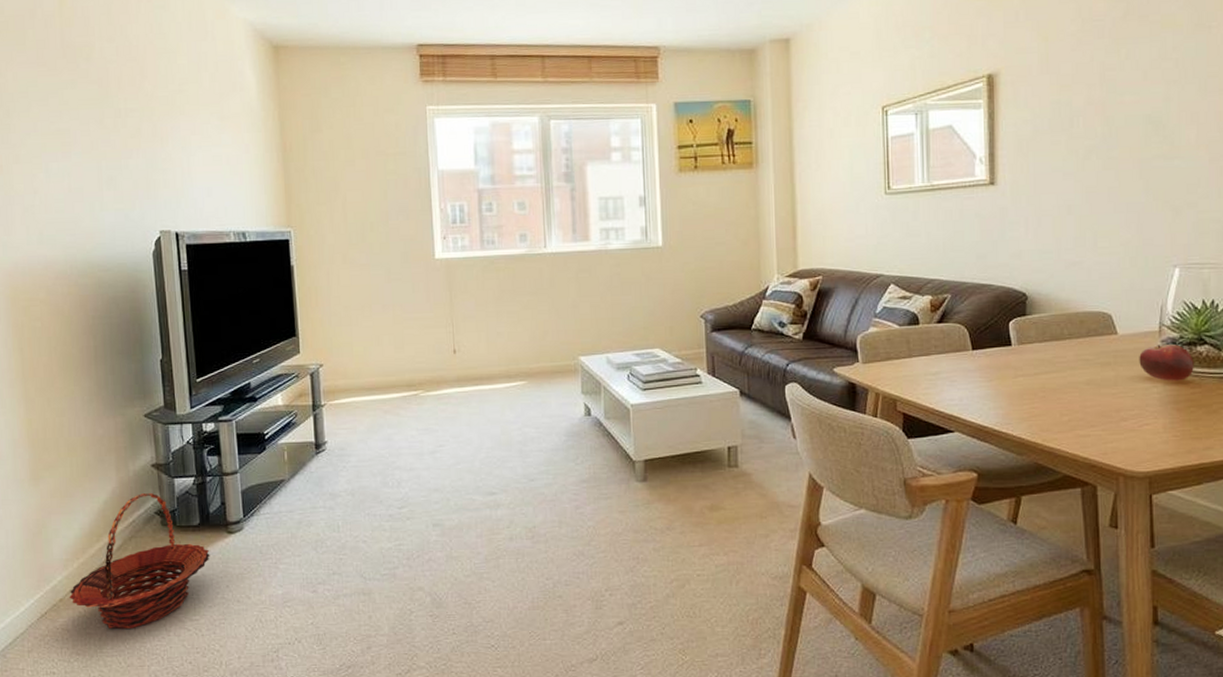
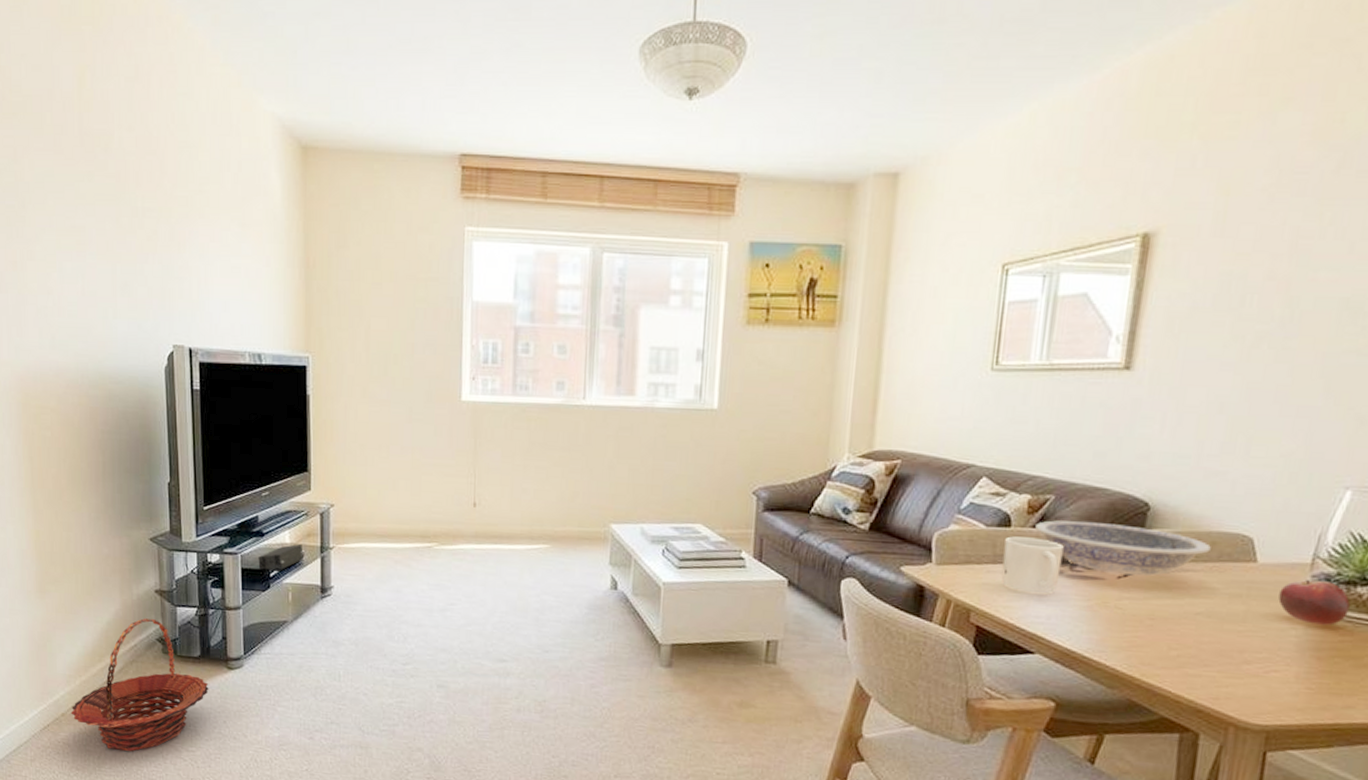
speaker: none [252,405,298,433] -> present [258,544,305,571]
mug: none [916,332,965,381] -> present [1001,536,1064,596]
bowl: none [939,313,1080,356] -> present [1035,520,1211,577]

